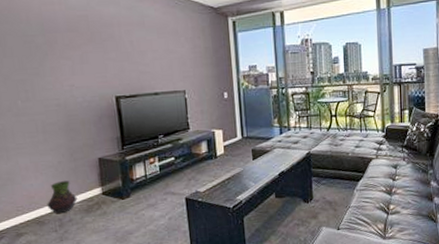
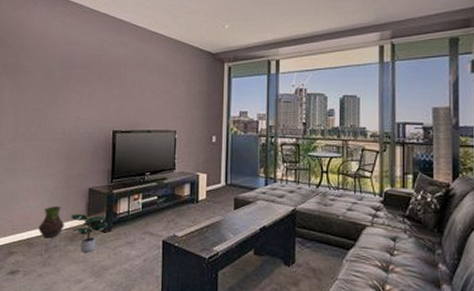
potted plant: none [82,184,126,222] -> present [70,214,109,253]

